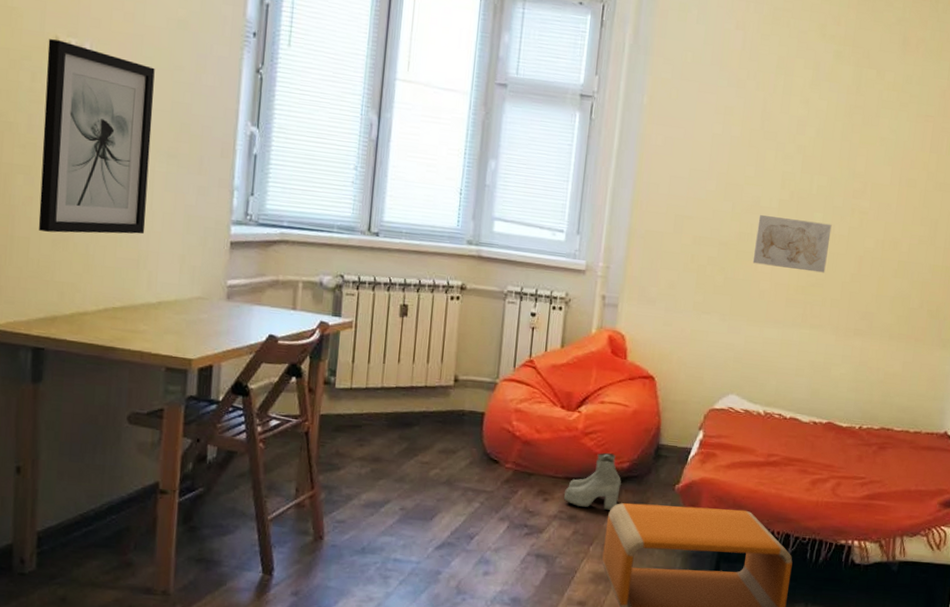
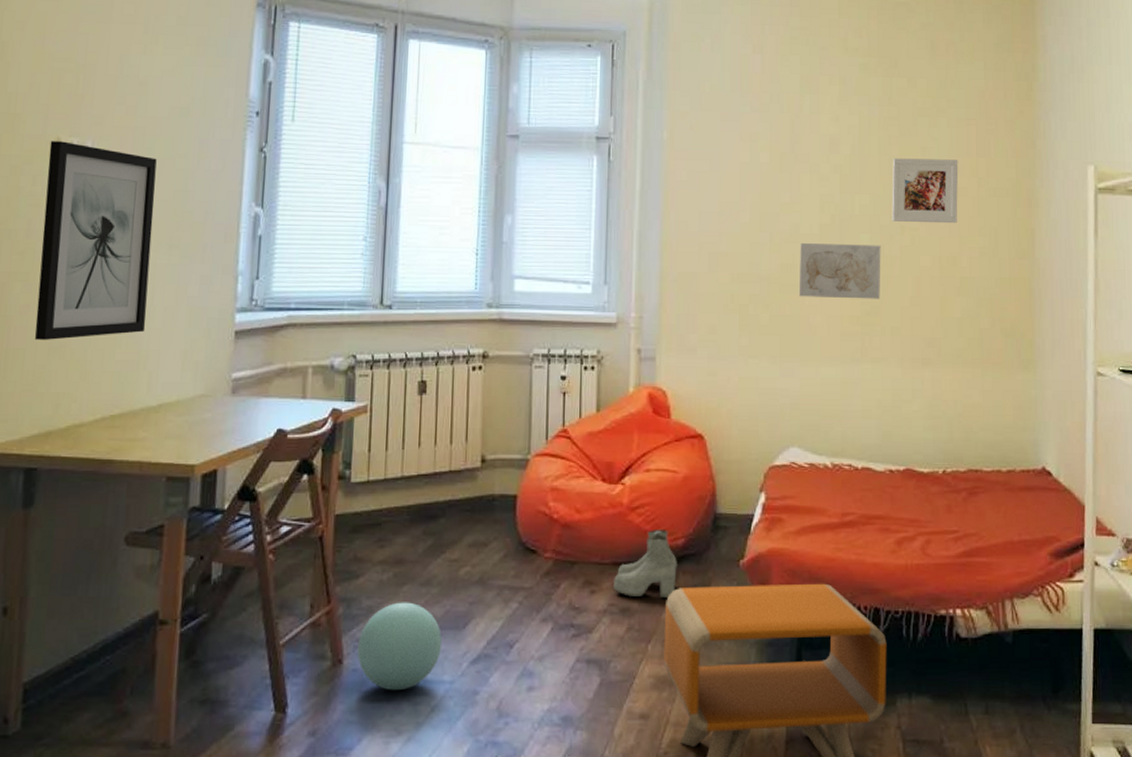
ball: none [336,493,412,566] -> present [357,602,443,691]
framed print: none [845,145,913,212] -> present [892,158,959,224]

